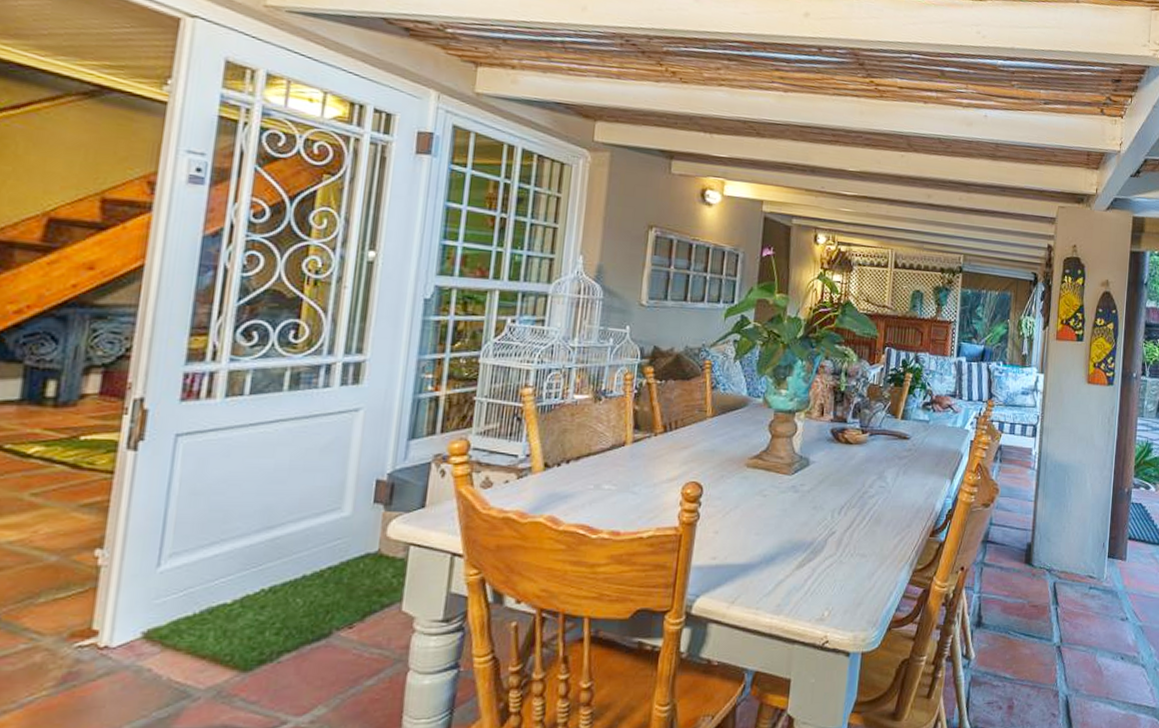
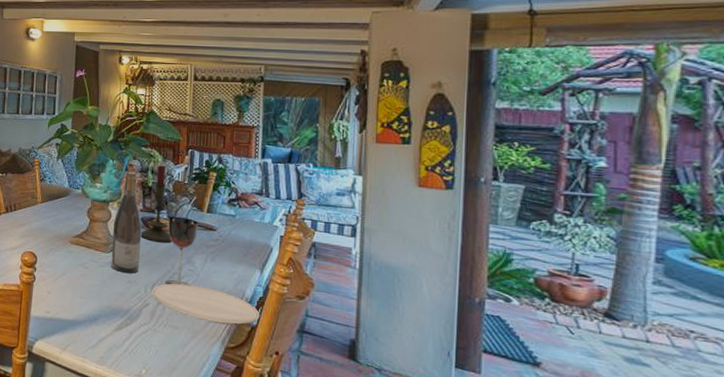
wine bottle: none [794,374,832,497] -> present [111,172,142,274]
candle: none [829,363,864,458] -> present [140,163,173,243]
plate: none [839,503,949,544] -> present [152,283,260,325]
wineglass: none [854,425,892,507] -> present [165,216,198,286]

